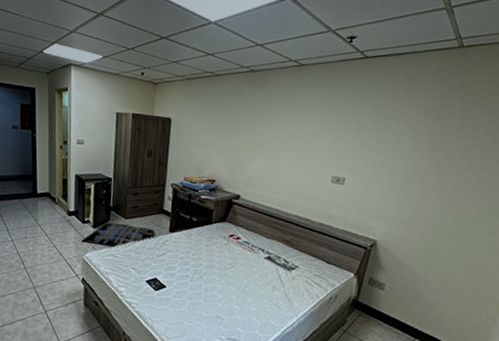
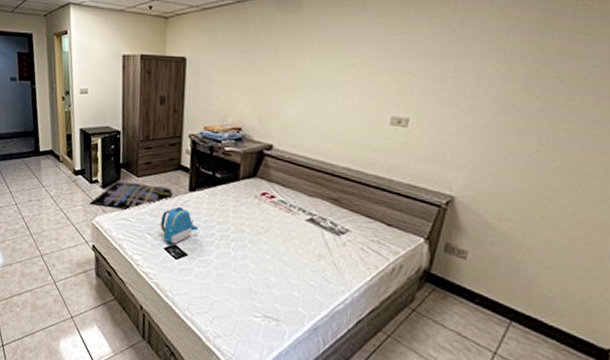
backpack: none [144,245,177,277] -> present [161,206,199,244]

